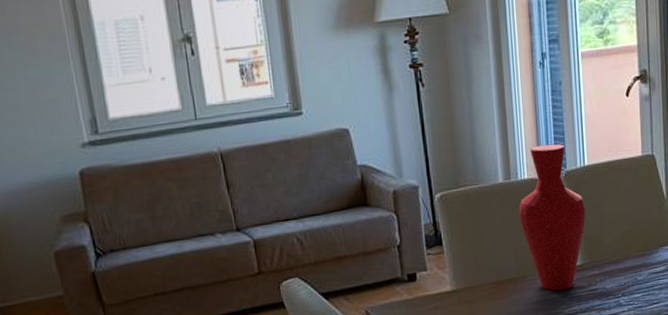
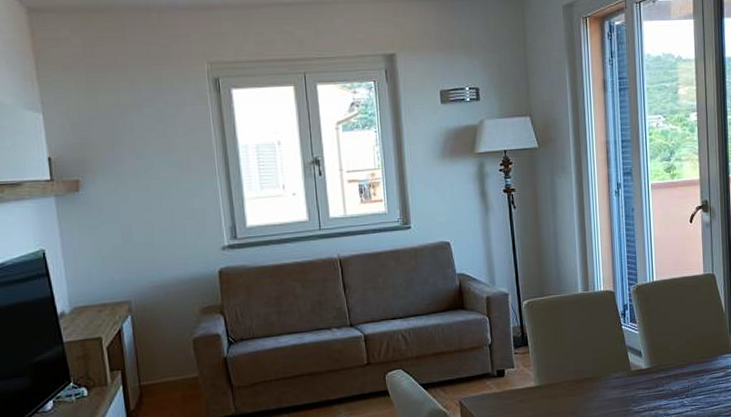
vase: present [518,143,587,291] -> none [595,261,655,391]

